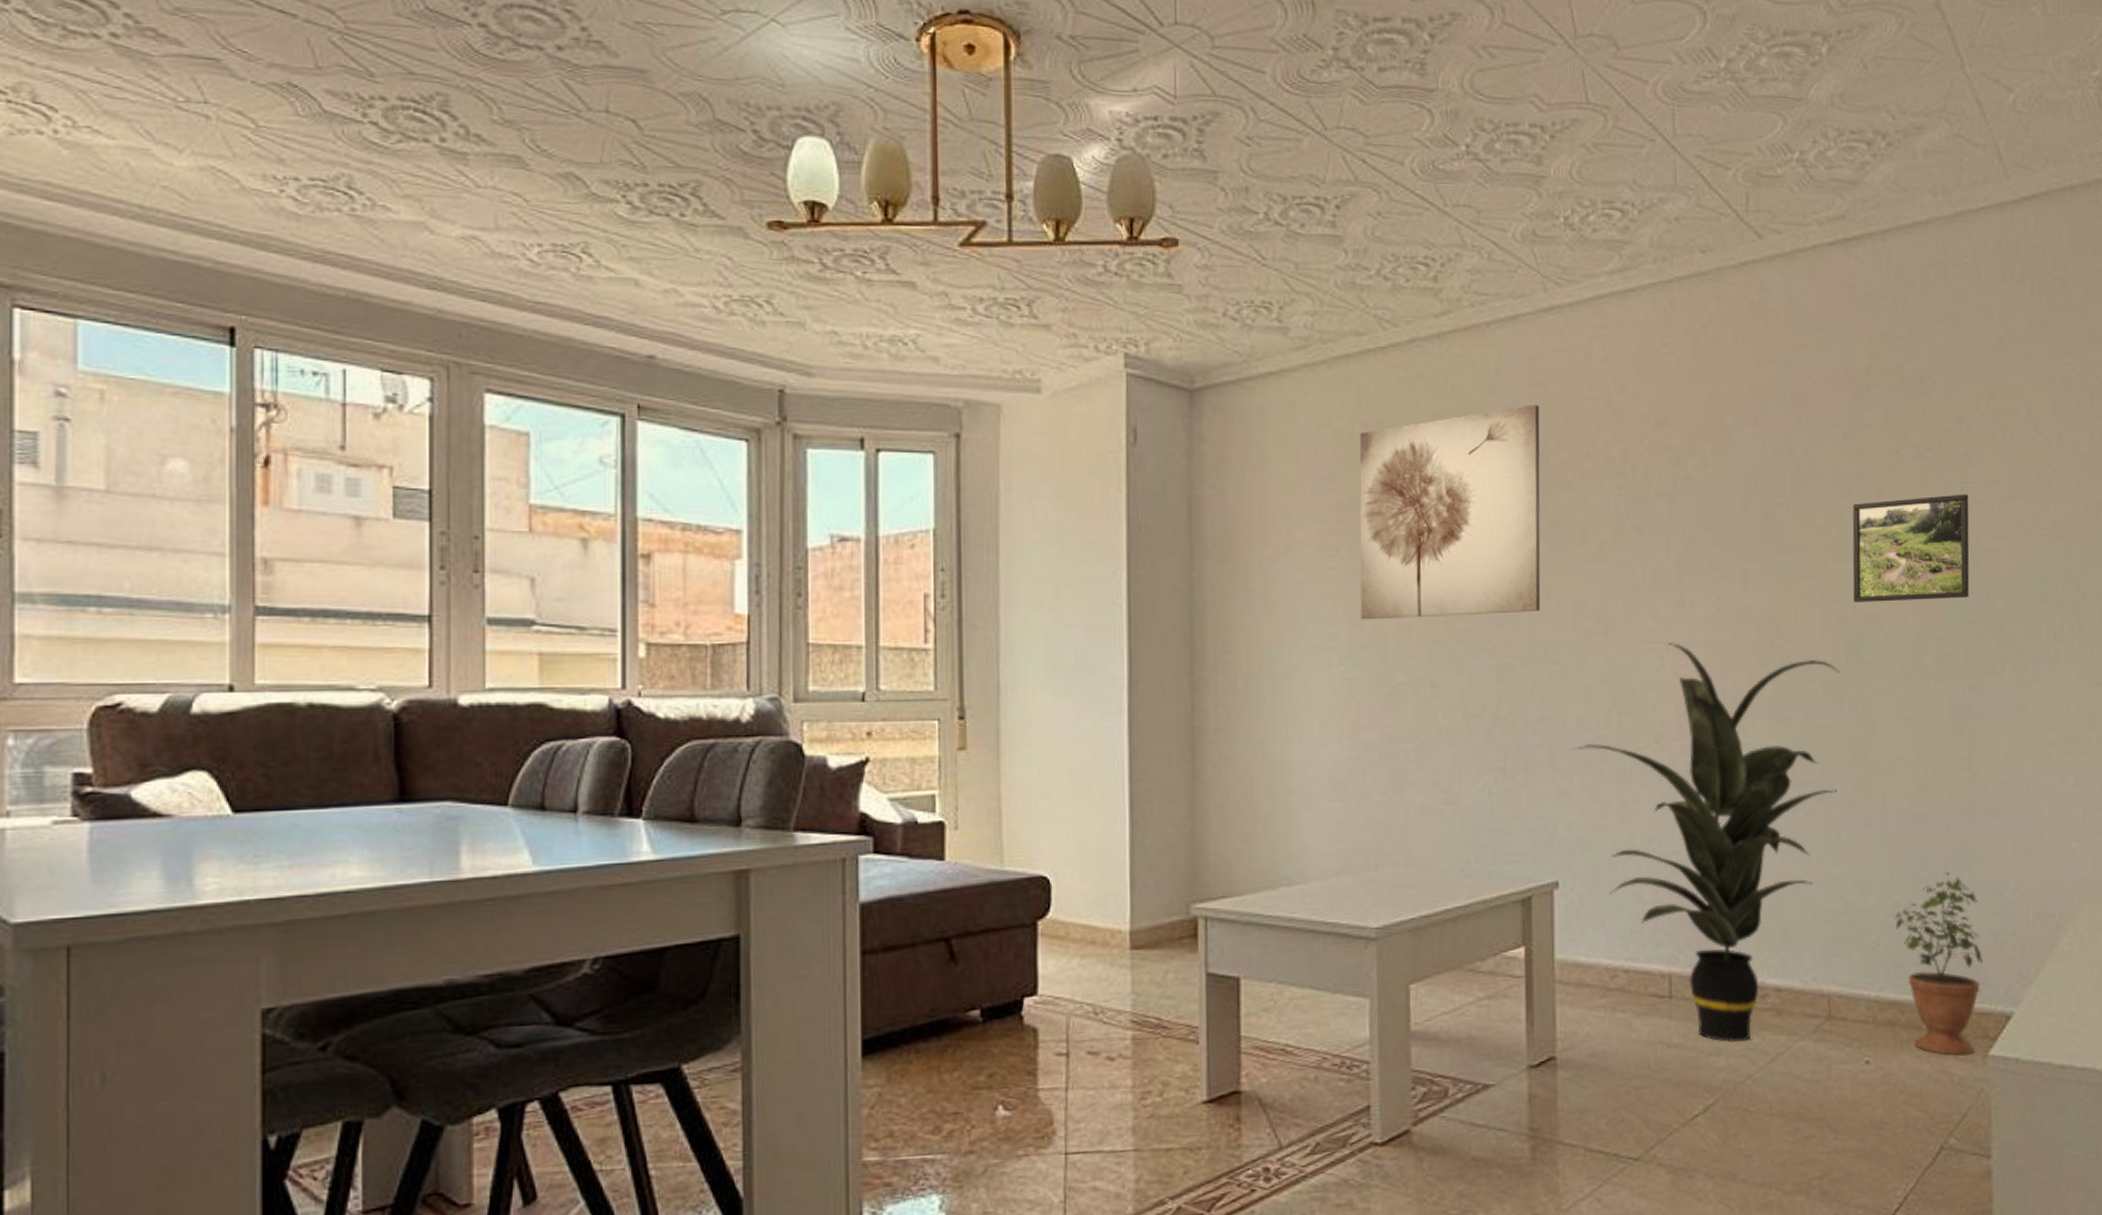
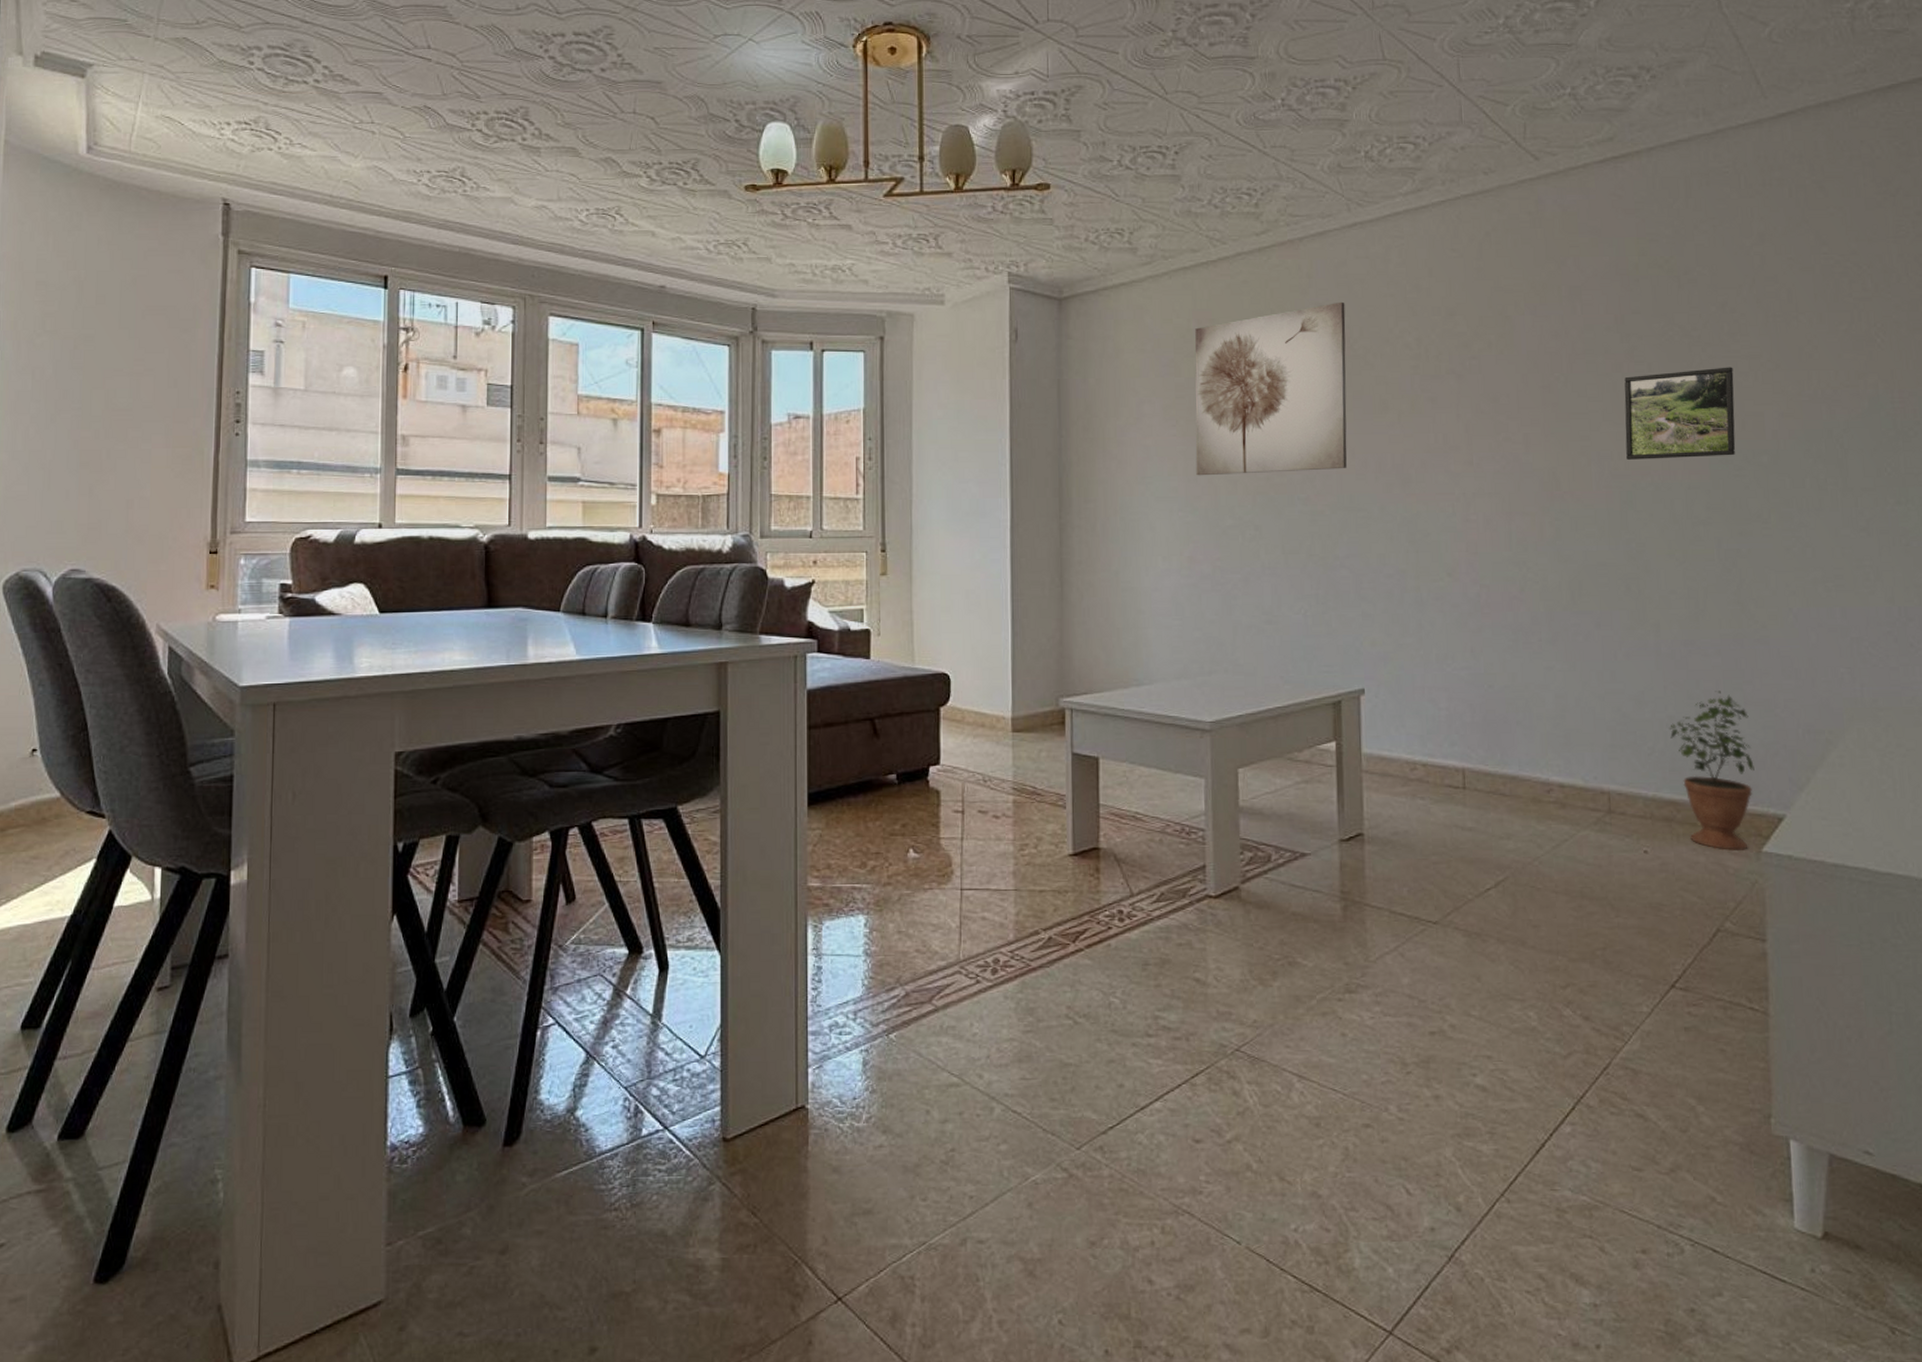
indoor plant: present [1572,643,1841,1043] -> none [1375,494,1615,830]

